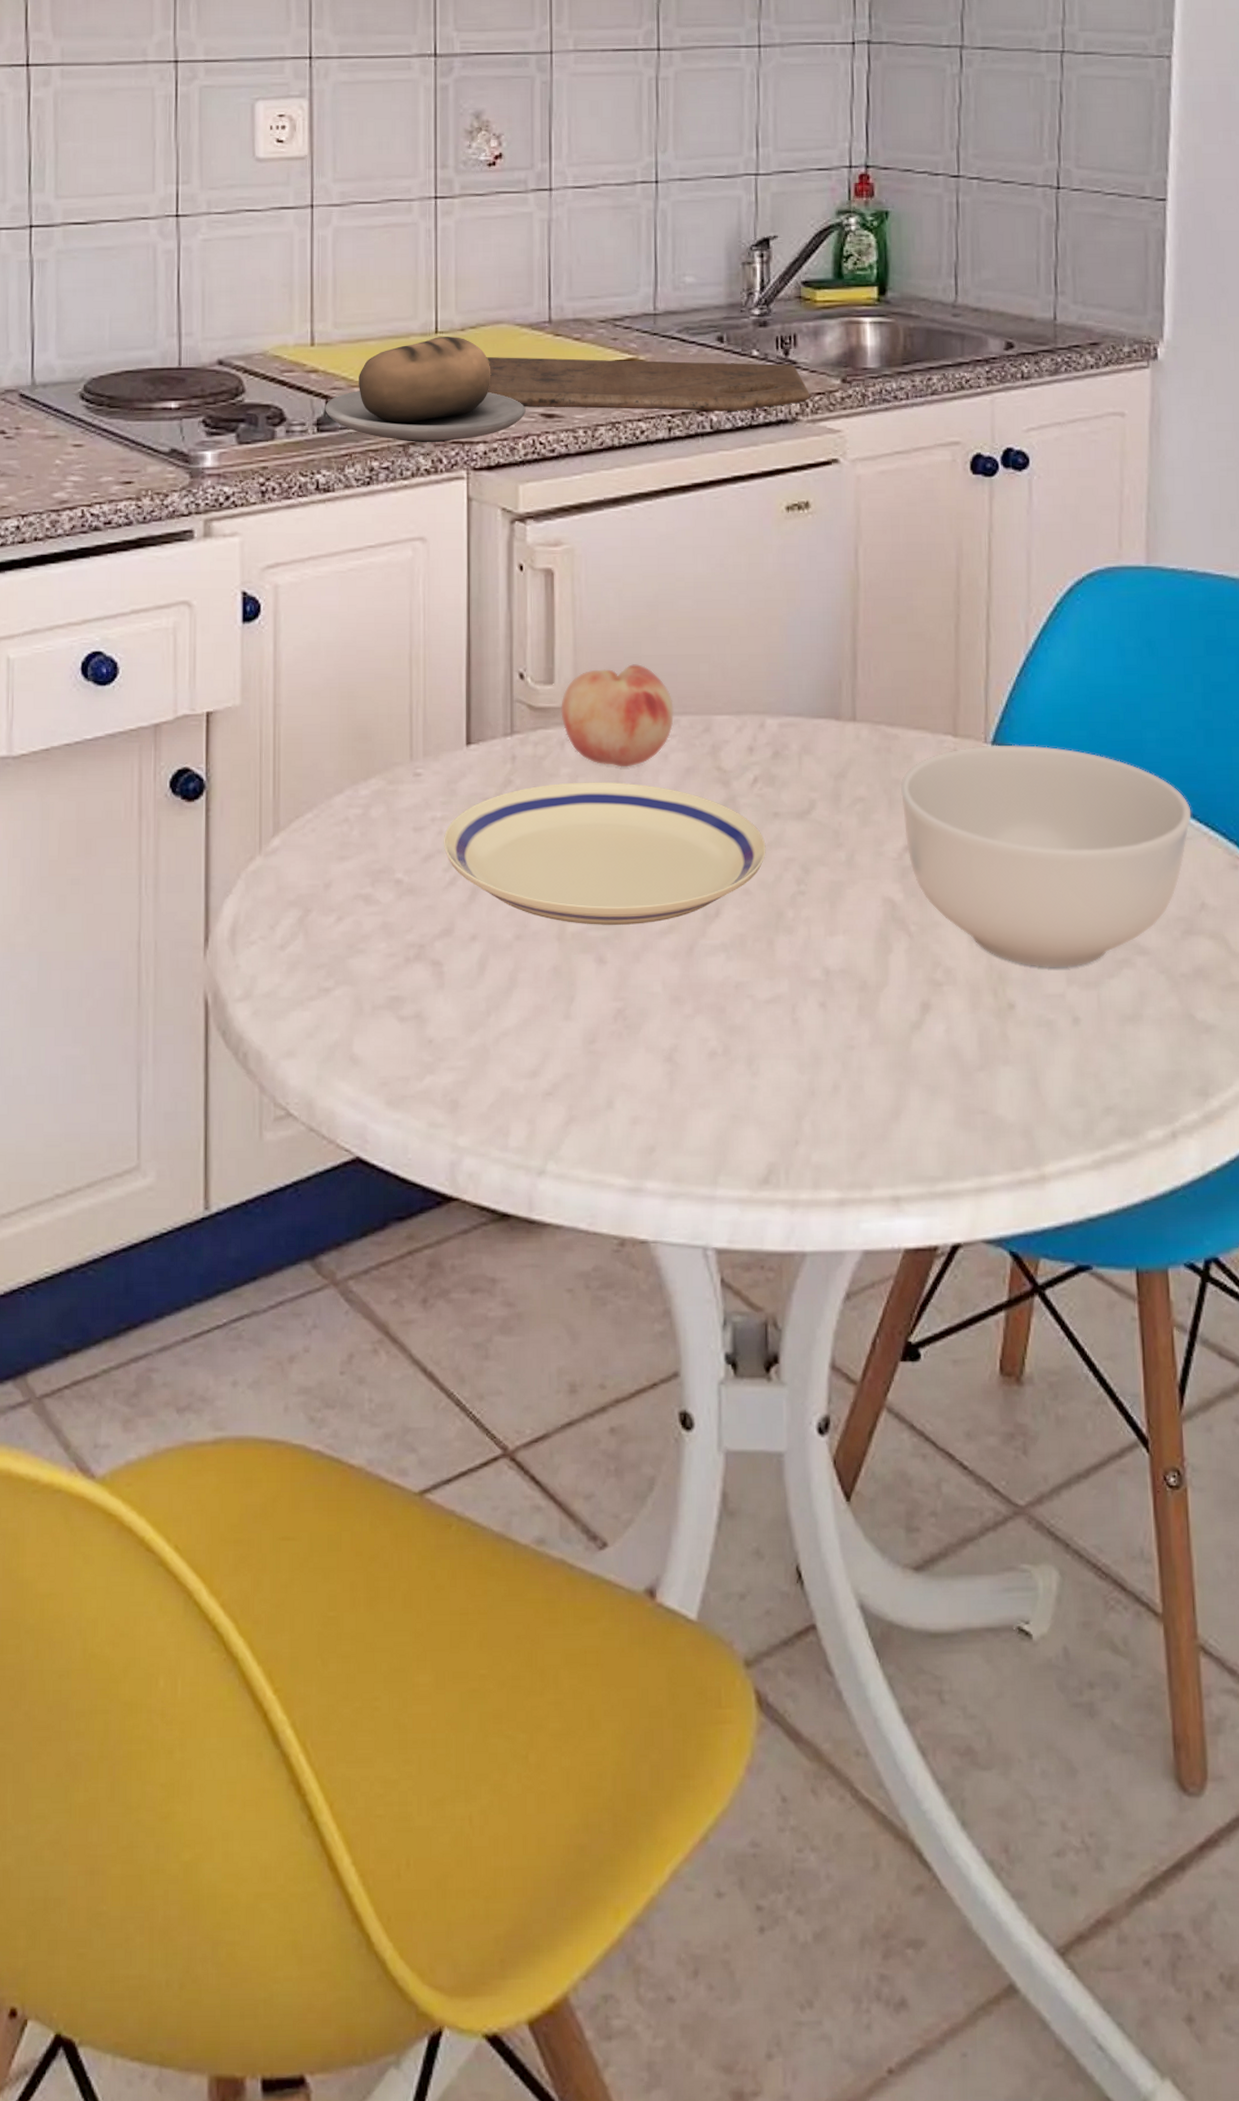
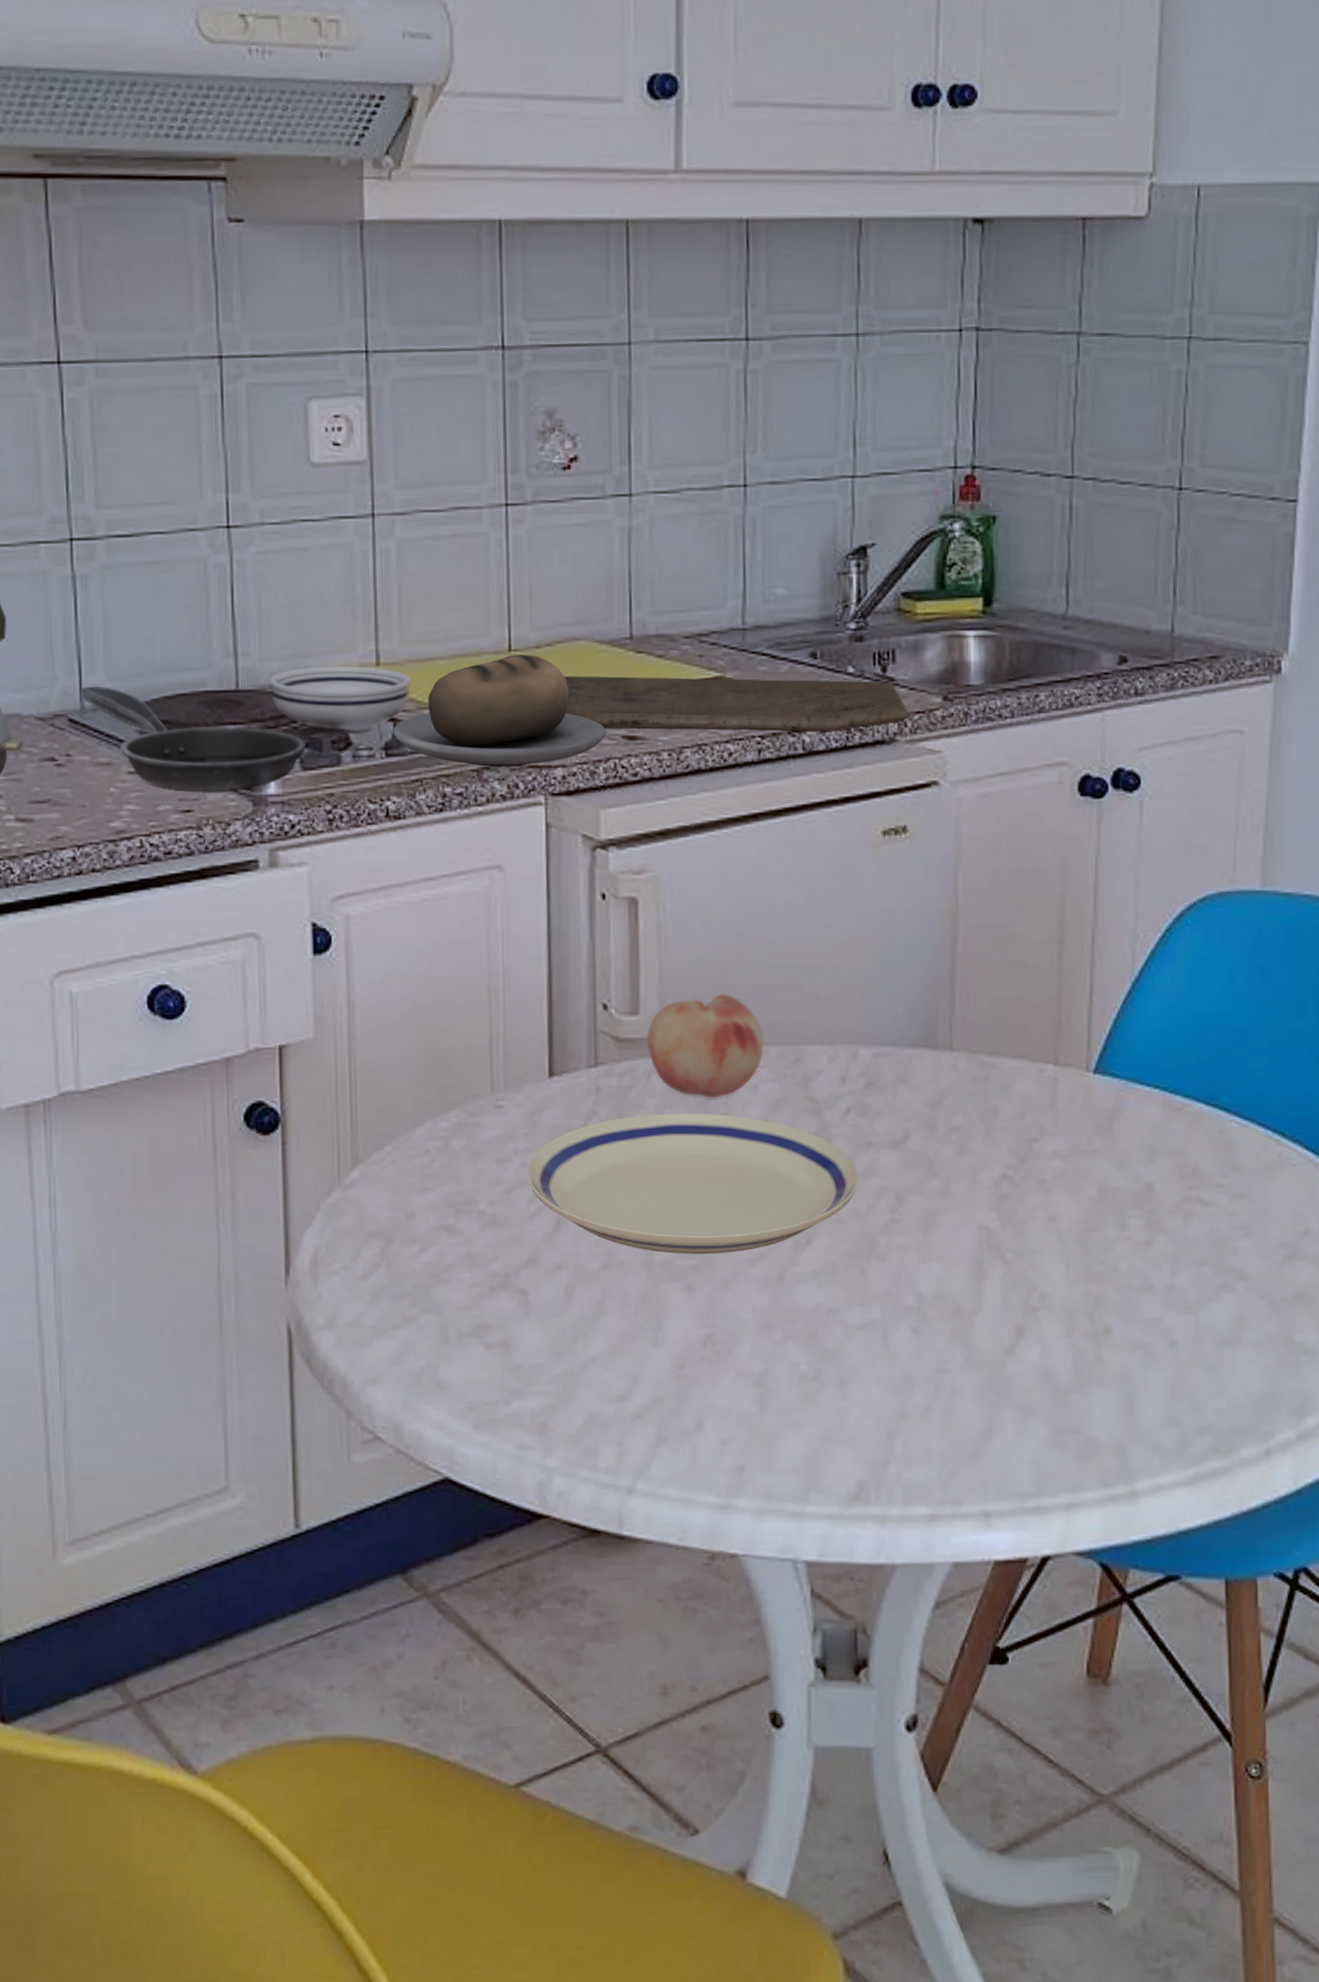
frying pan: none [32,363,243,465] -> present [81,686,307,792]
bowl: none [211,345,343,411] -> present [270,665,411,735]
bowl: present [900,744,1192,968] -> none [998,1073,1298,1294]

